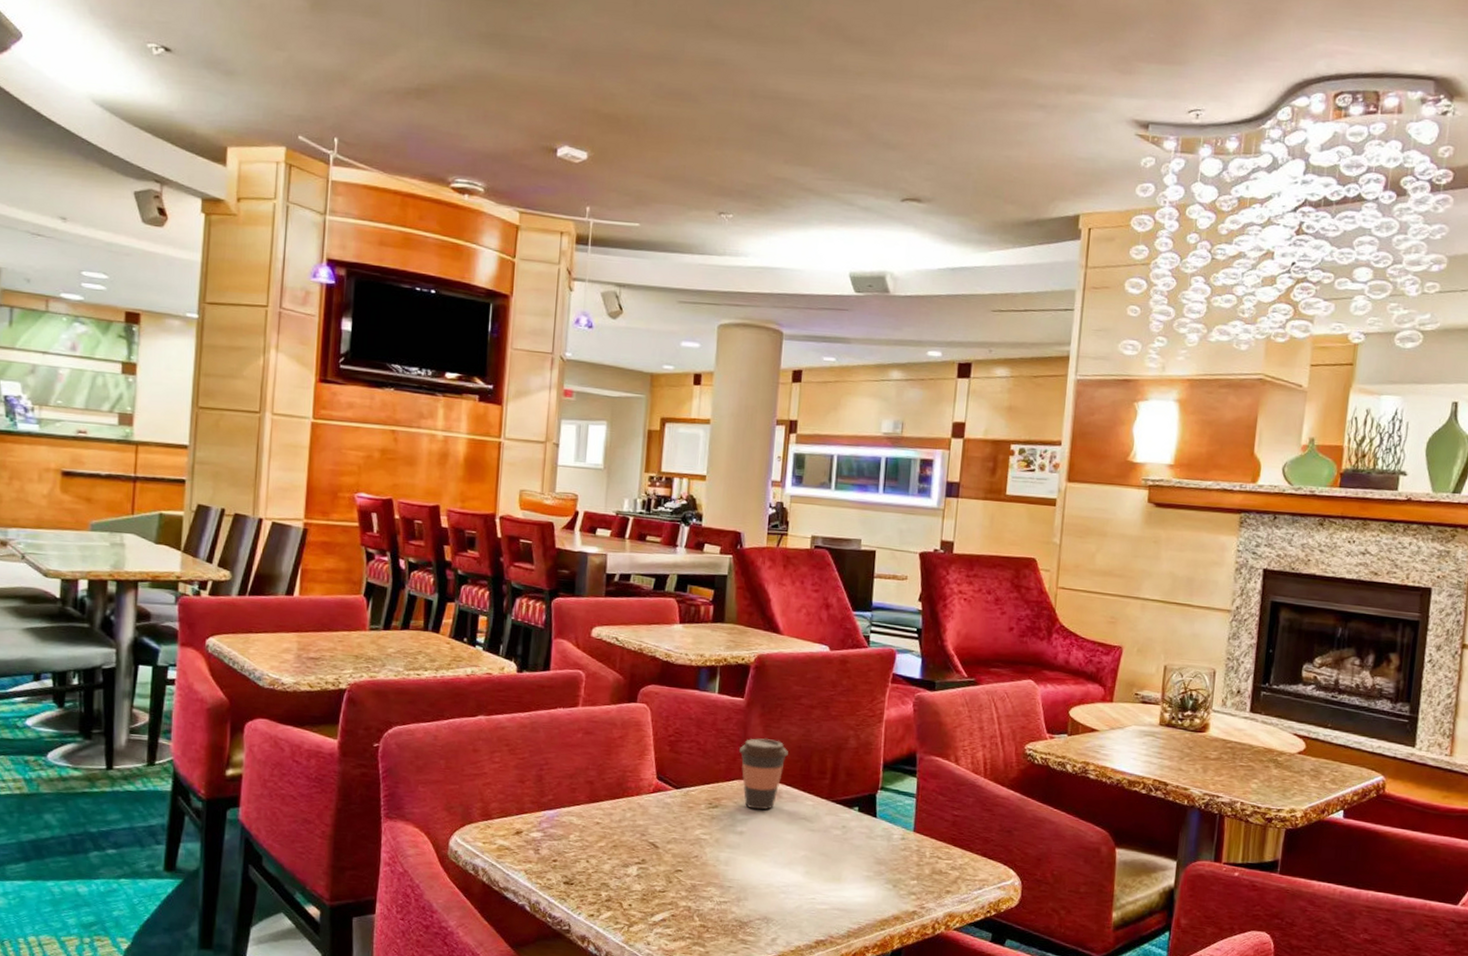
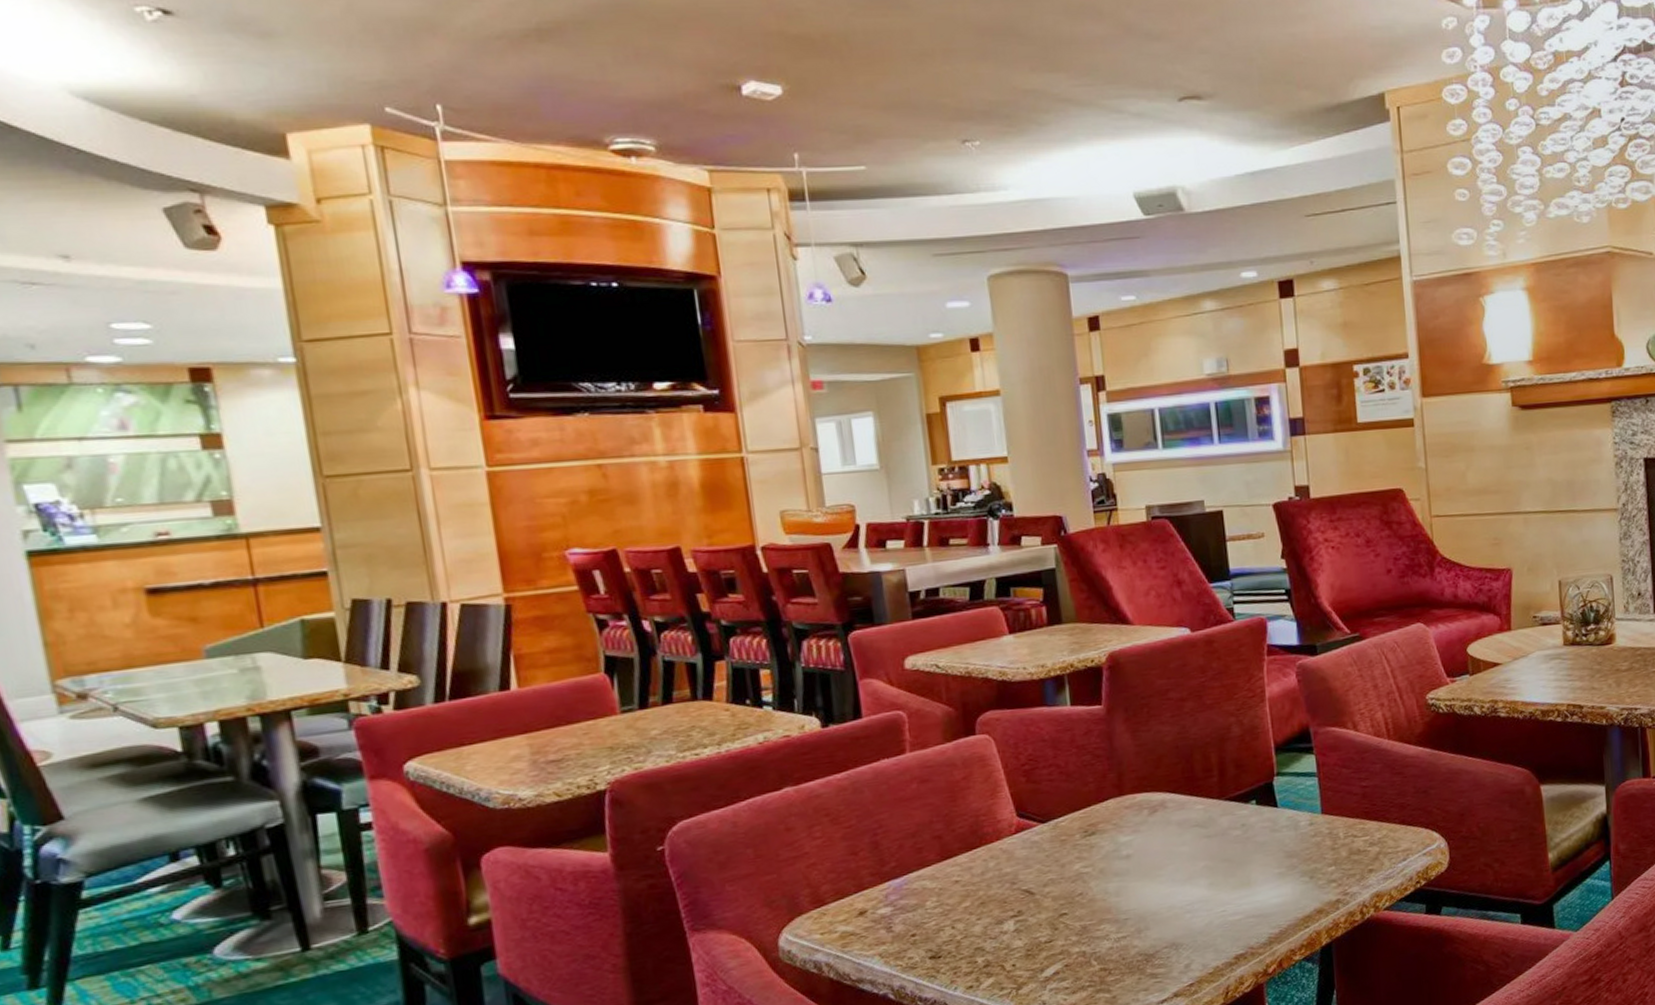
coffee cup: present [738,738,788,810] -> none [1107,744,1165,827]

